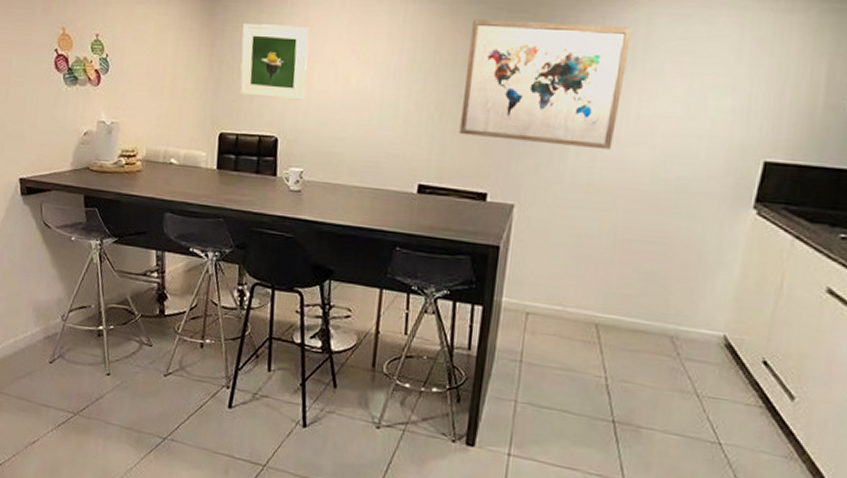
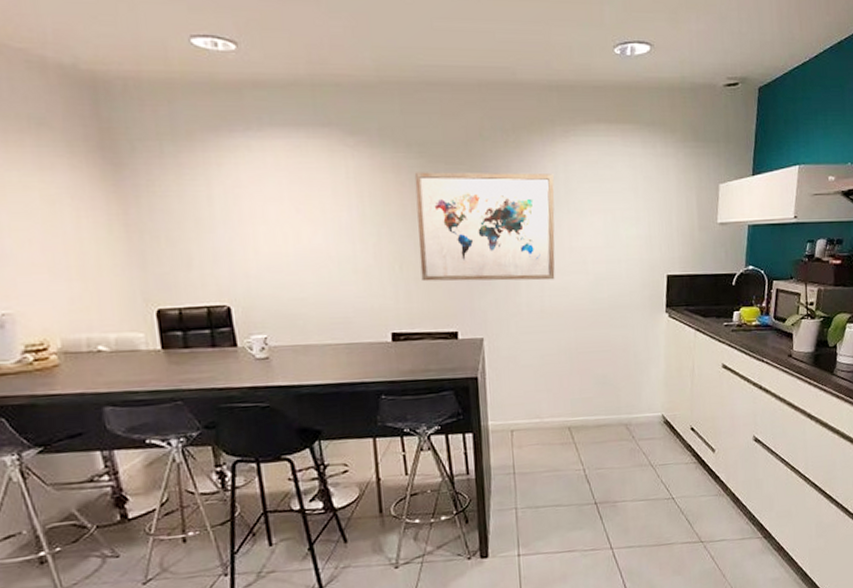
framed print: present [240,24,309,101] -> none [161,187,254,267]

